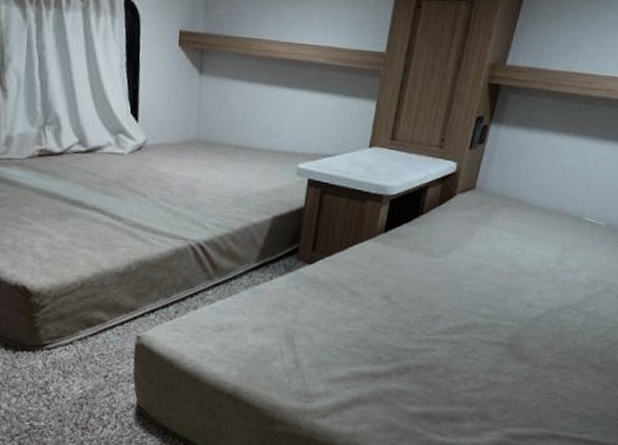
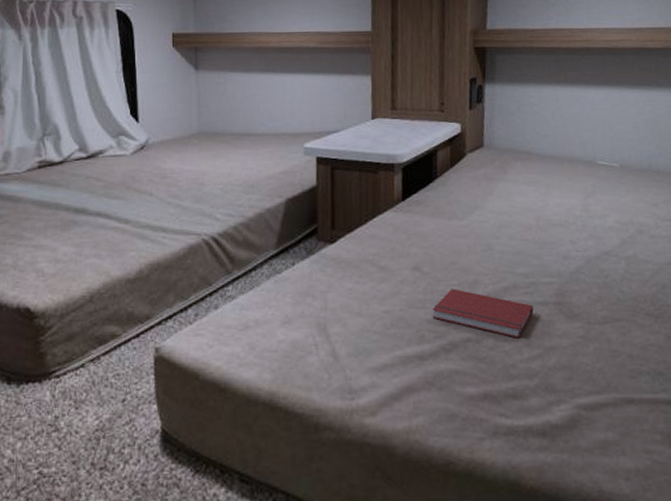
book: none [392,319,488,371] -> present [432,288,534,338]

